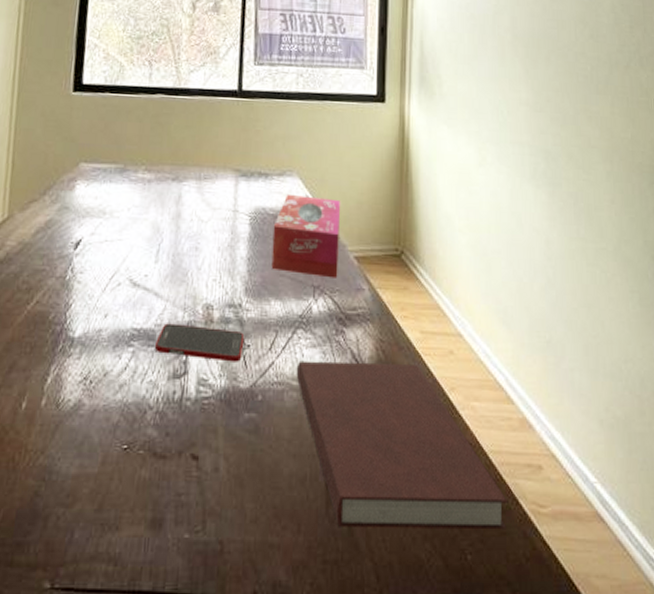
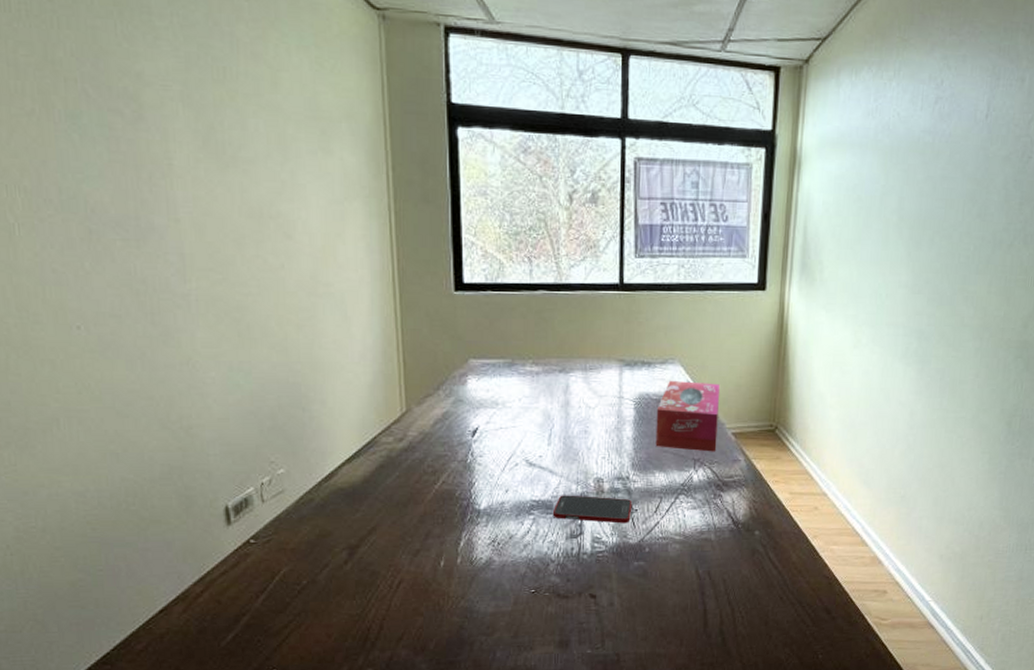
notebook: present [296,360,509,530] -> none [678,519,856,640]

